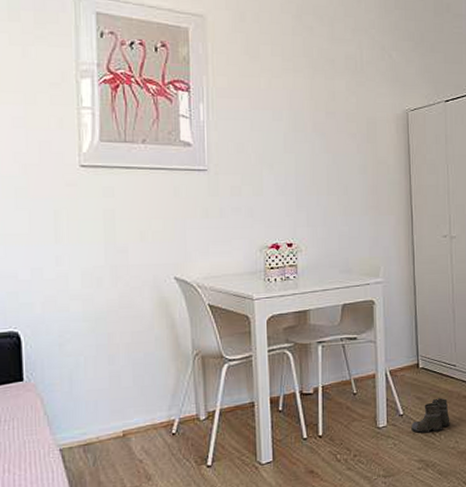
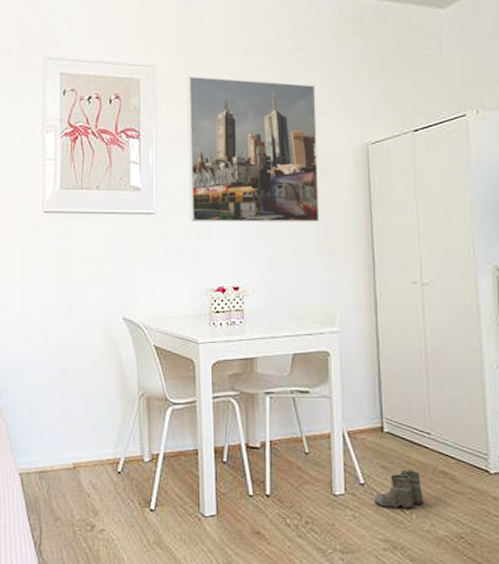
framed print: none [239,30,366,181] -> present [187,76,320,223]

